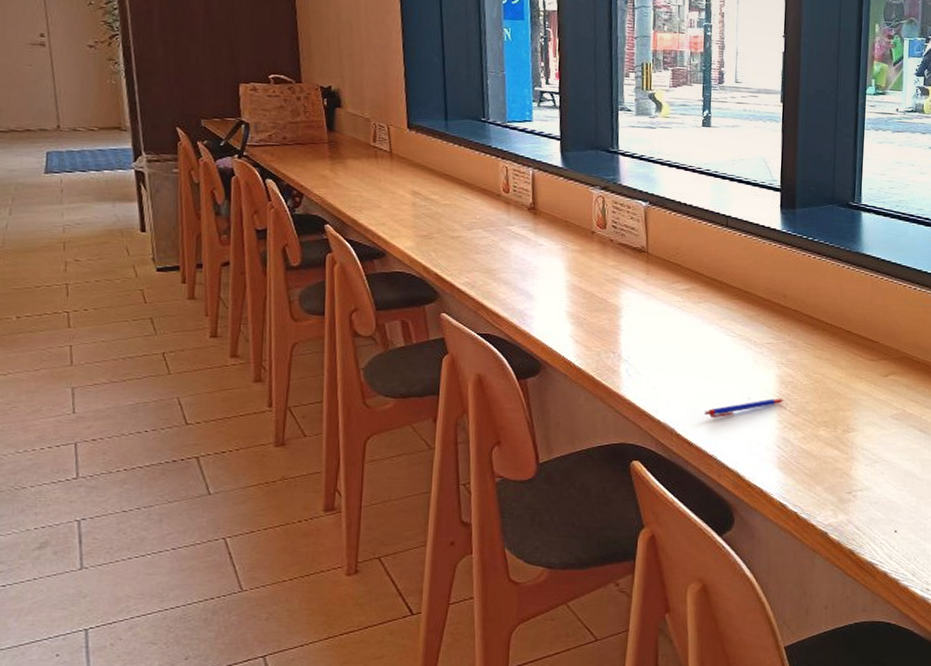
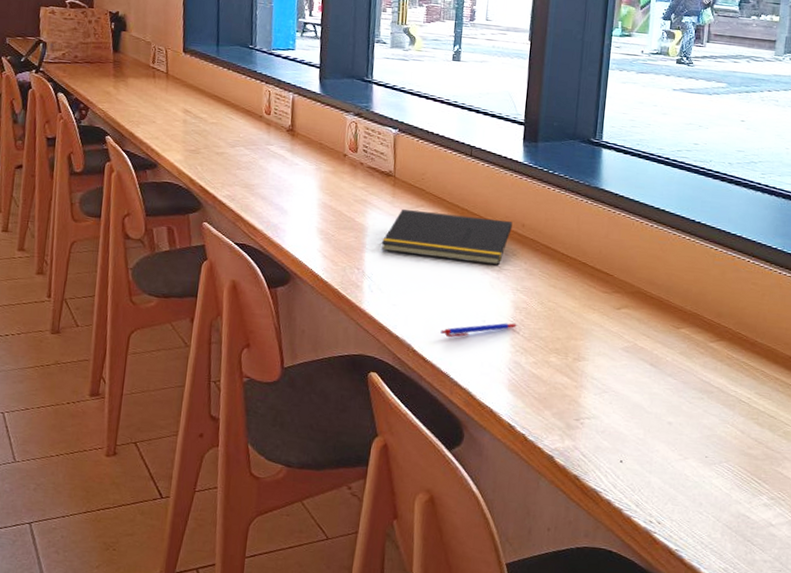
notepad: none [636,287,774,340] -> present [380,209,513,266]

